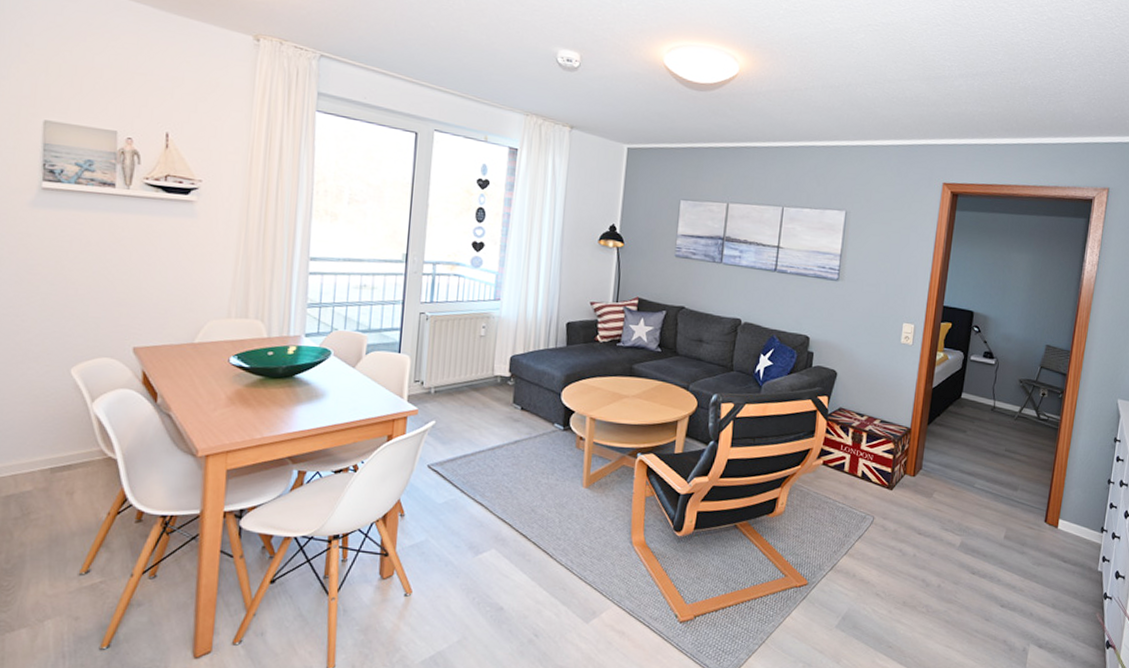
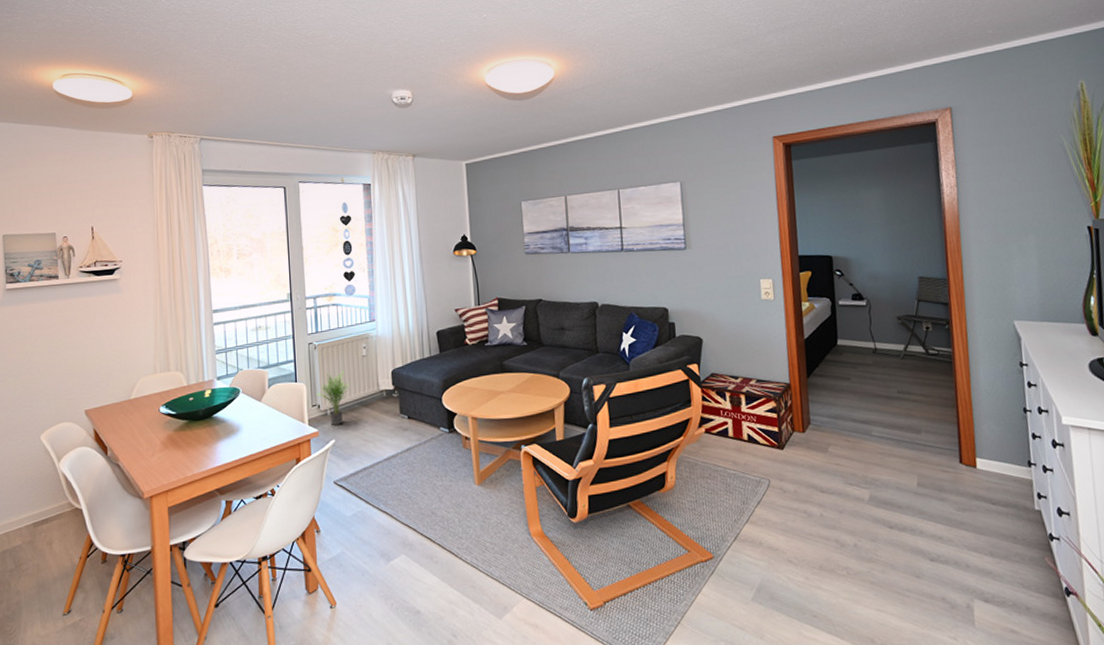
potted plant: none [422,348,459,406] -> present [317,370,348,425]

